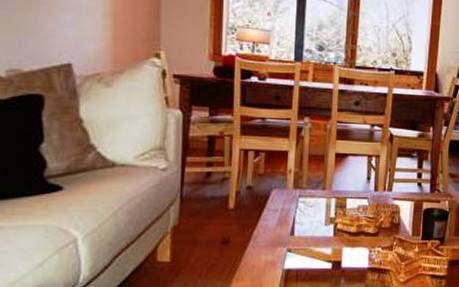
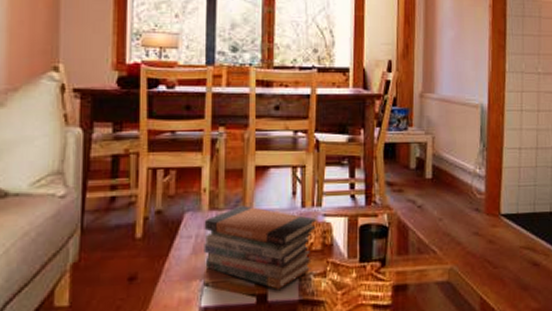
book stack: none [288,187,386,258] -> present [204,206,316,289]

